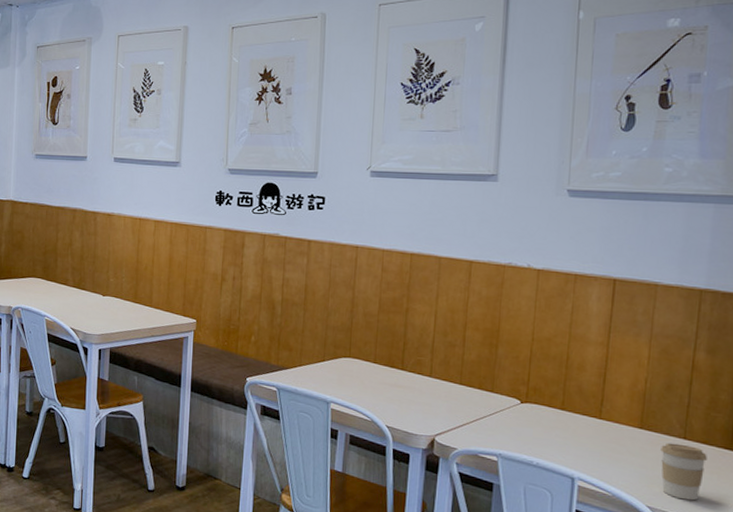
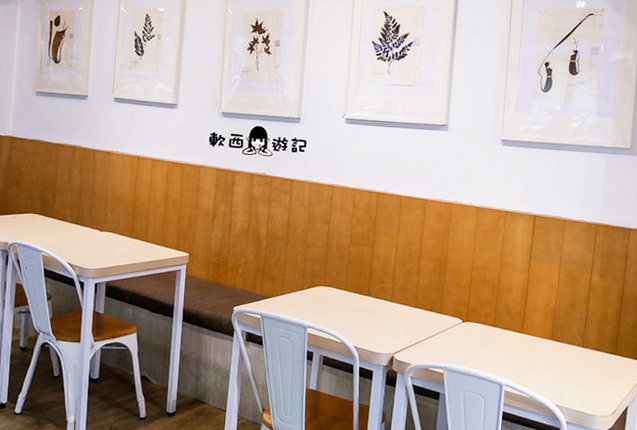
coffee cup: present [661,442,707,501] -> none [566,351,599,398]

